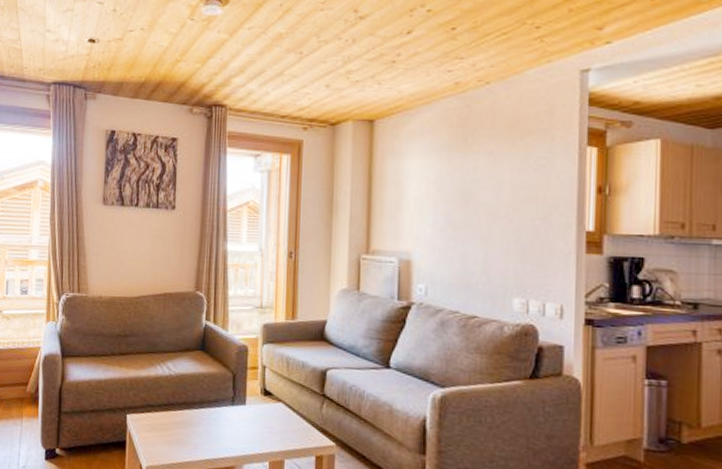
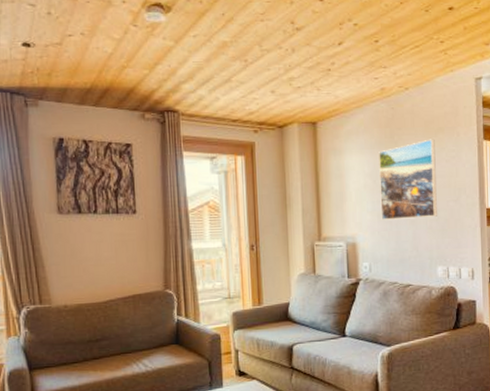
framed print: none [444,142,521,237] -> present [379,139,437,220]

